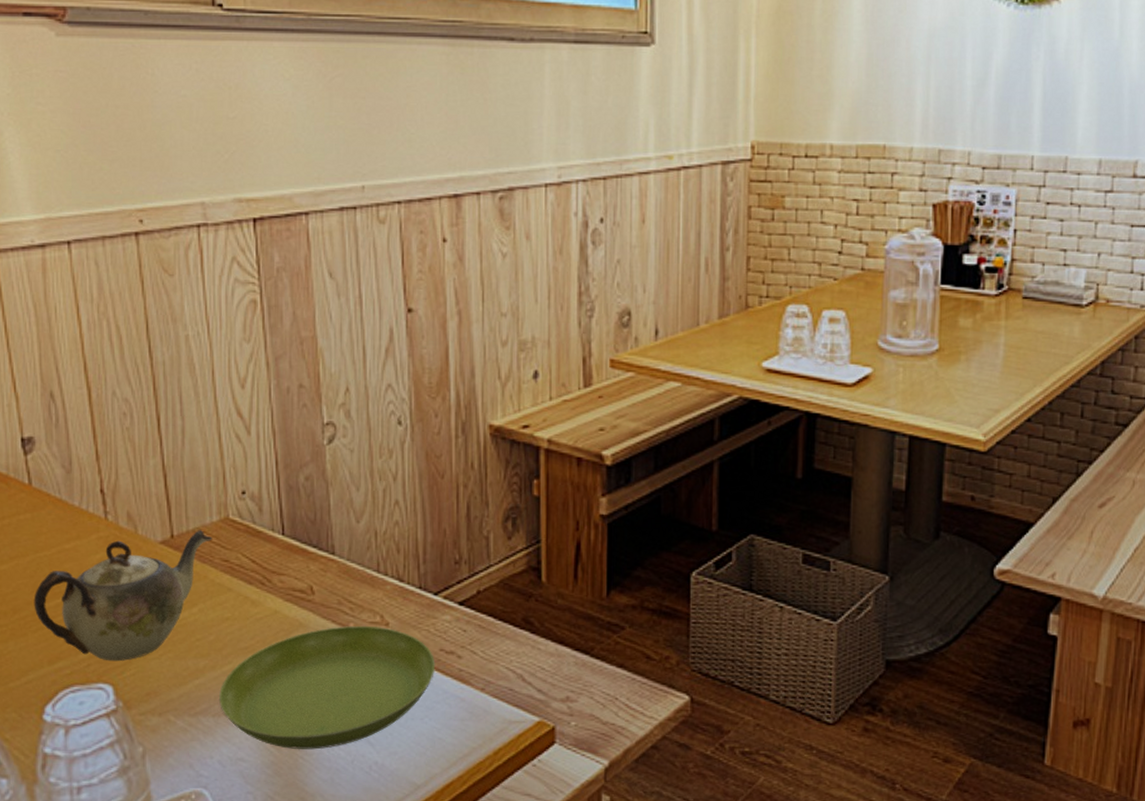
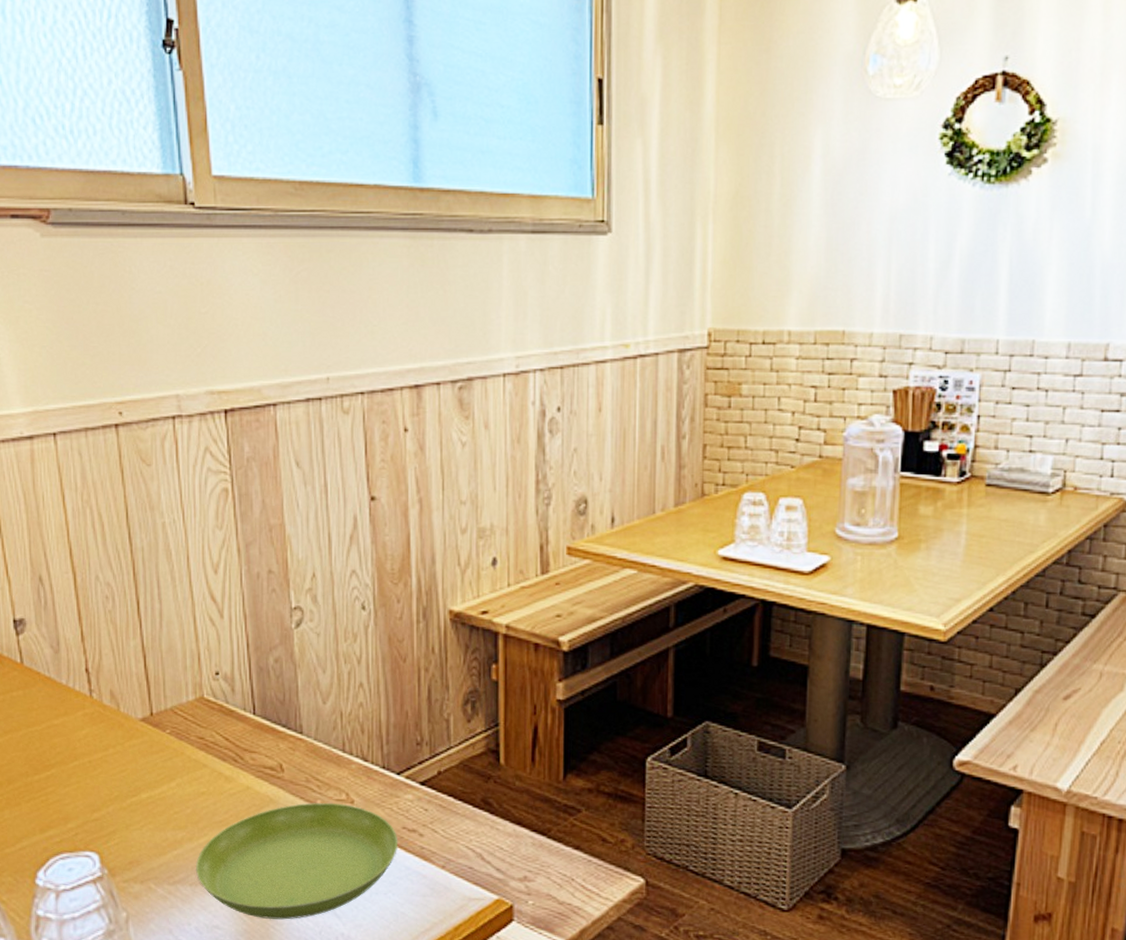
teapot: present [33,530,213,662] -> none [26,708,189,831]

